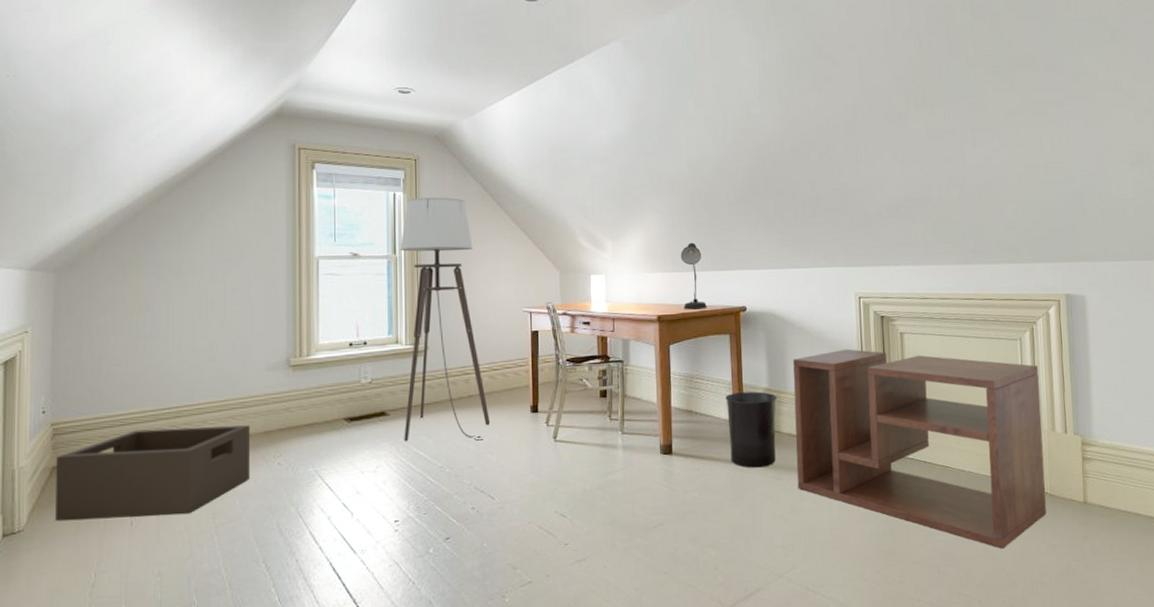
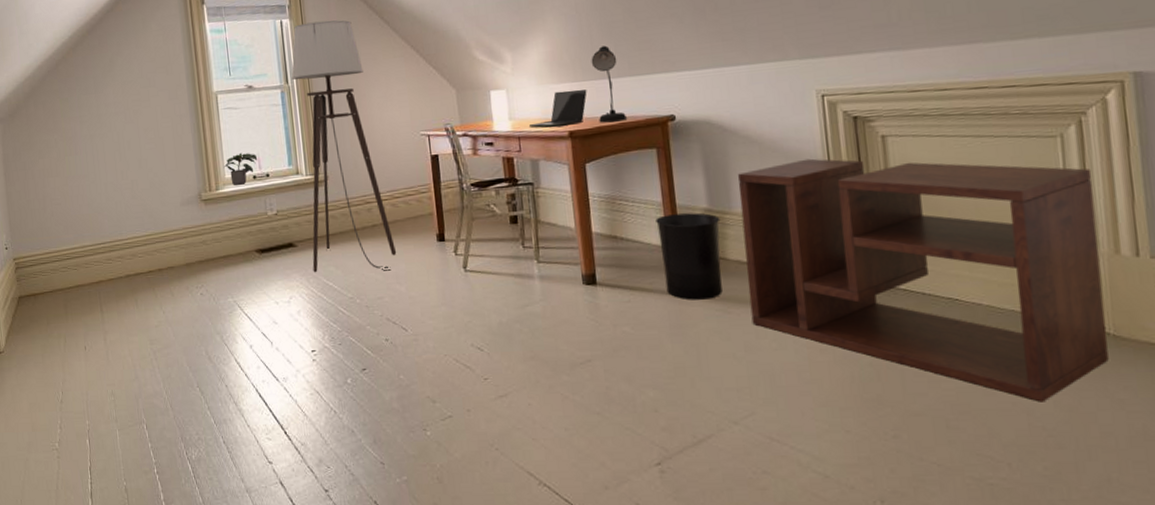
storage box: present [55,425,251,521] -> none [21,258,178,345]
potted plant: none [318,319,356,353] -> present [223,152,258,186]
laptop: none [624,279,675,312] -> present [530,89,587,128]

